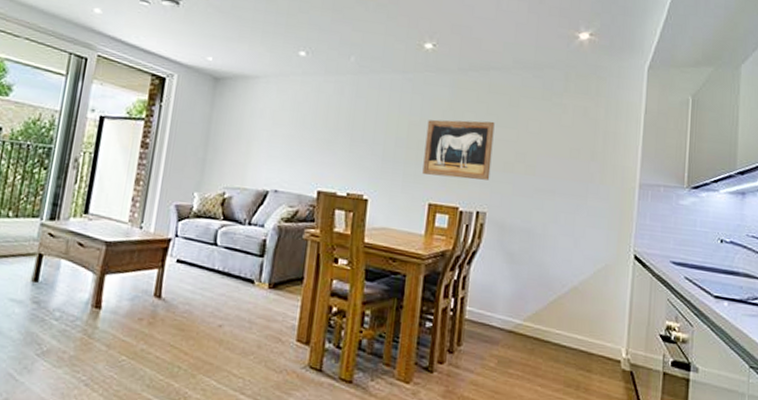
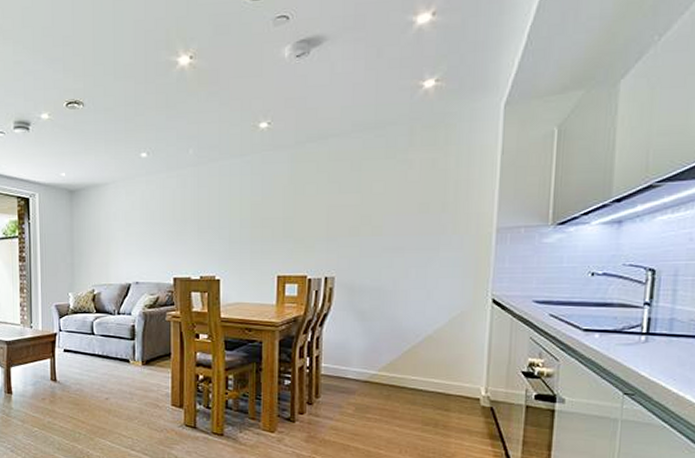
wall art: present [422,119,495,181] -> none [269,189,337,249]

